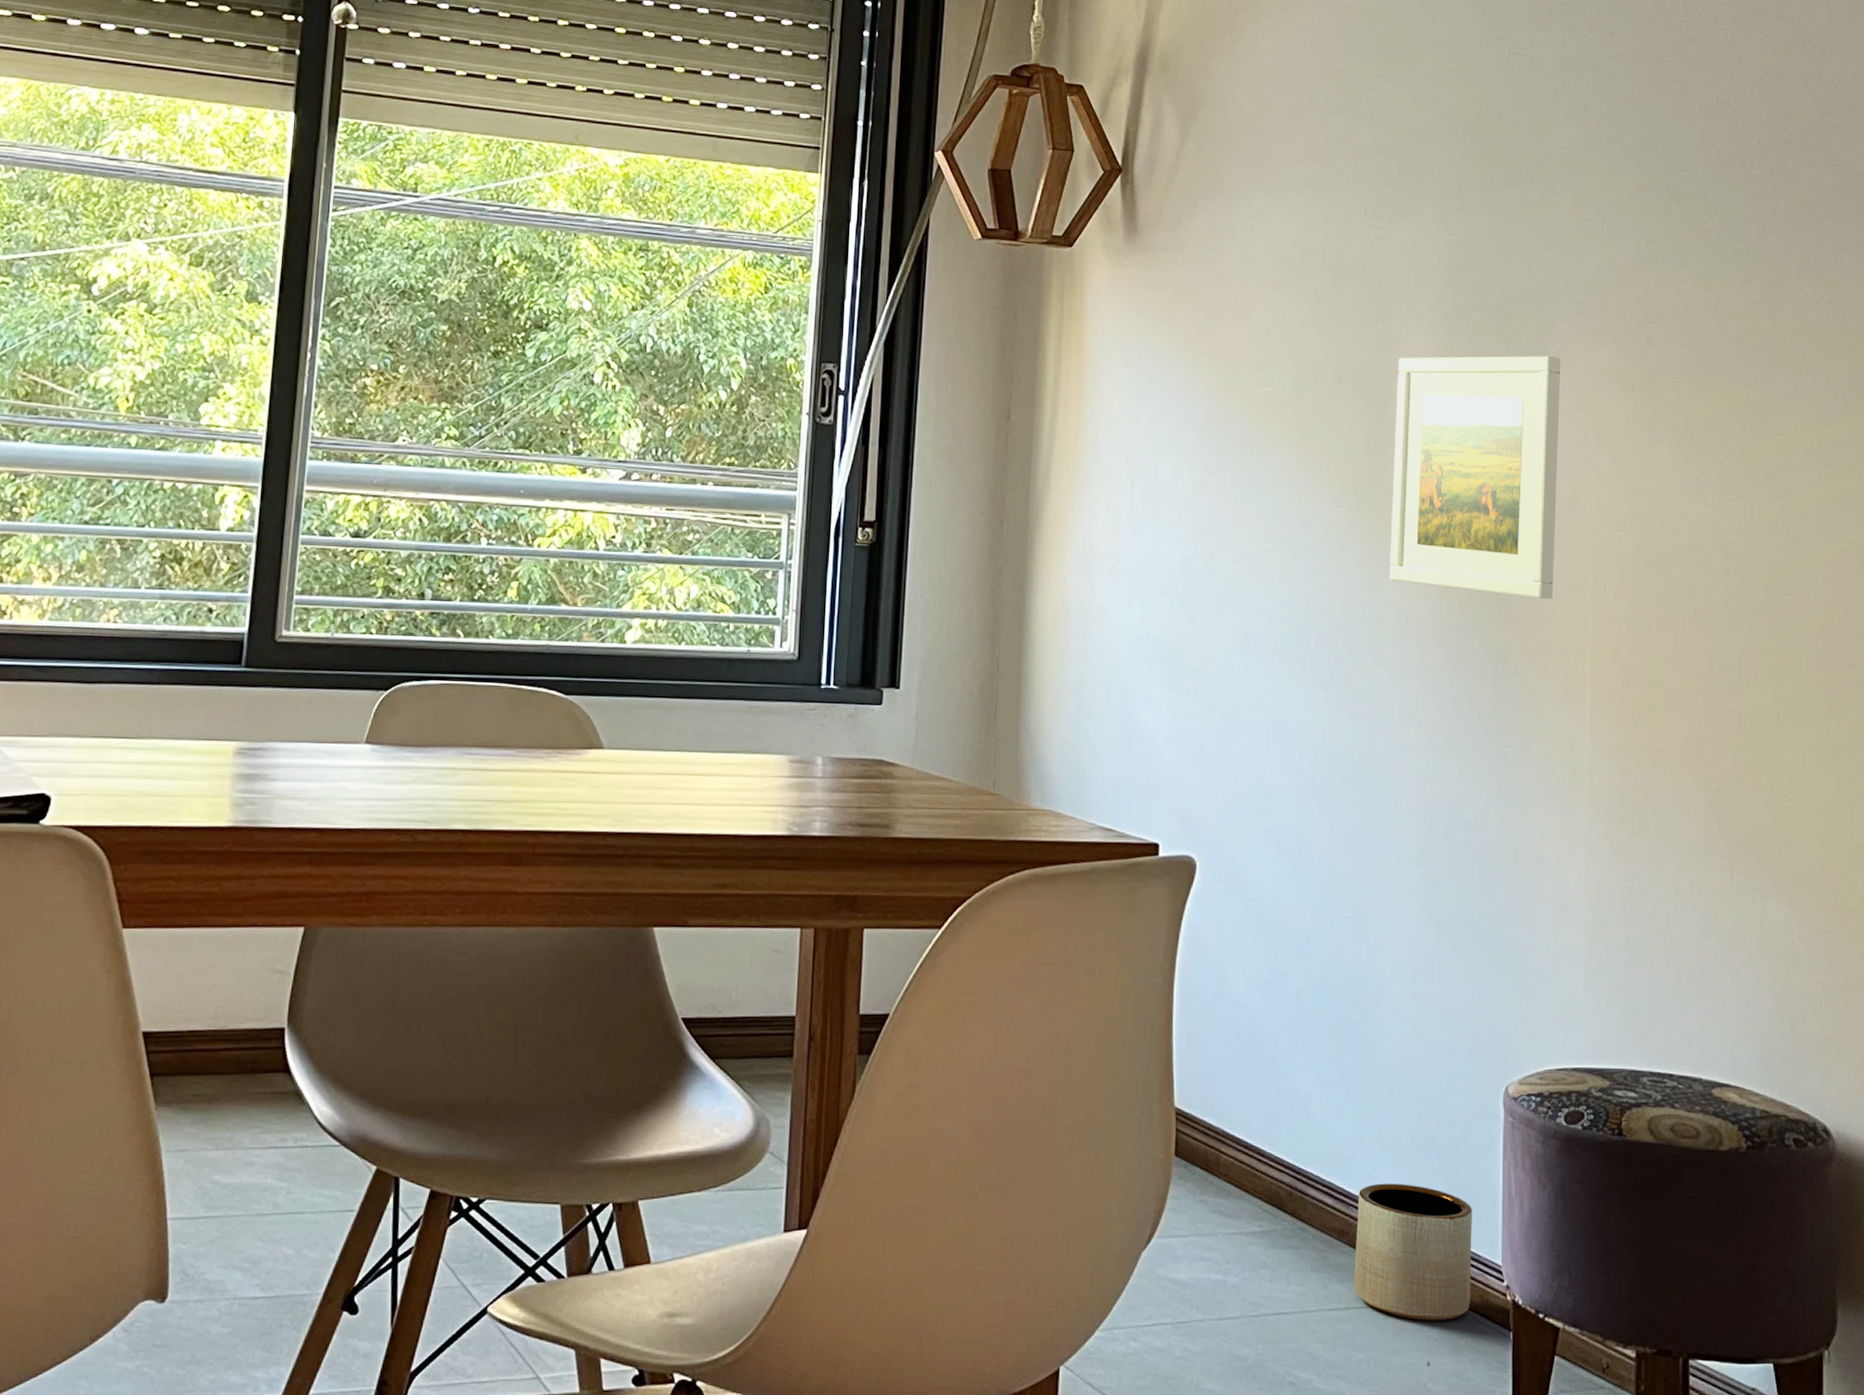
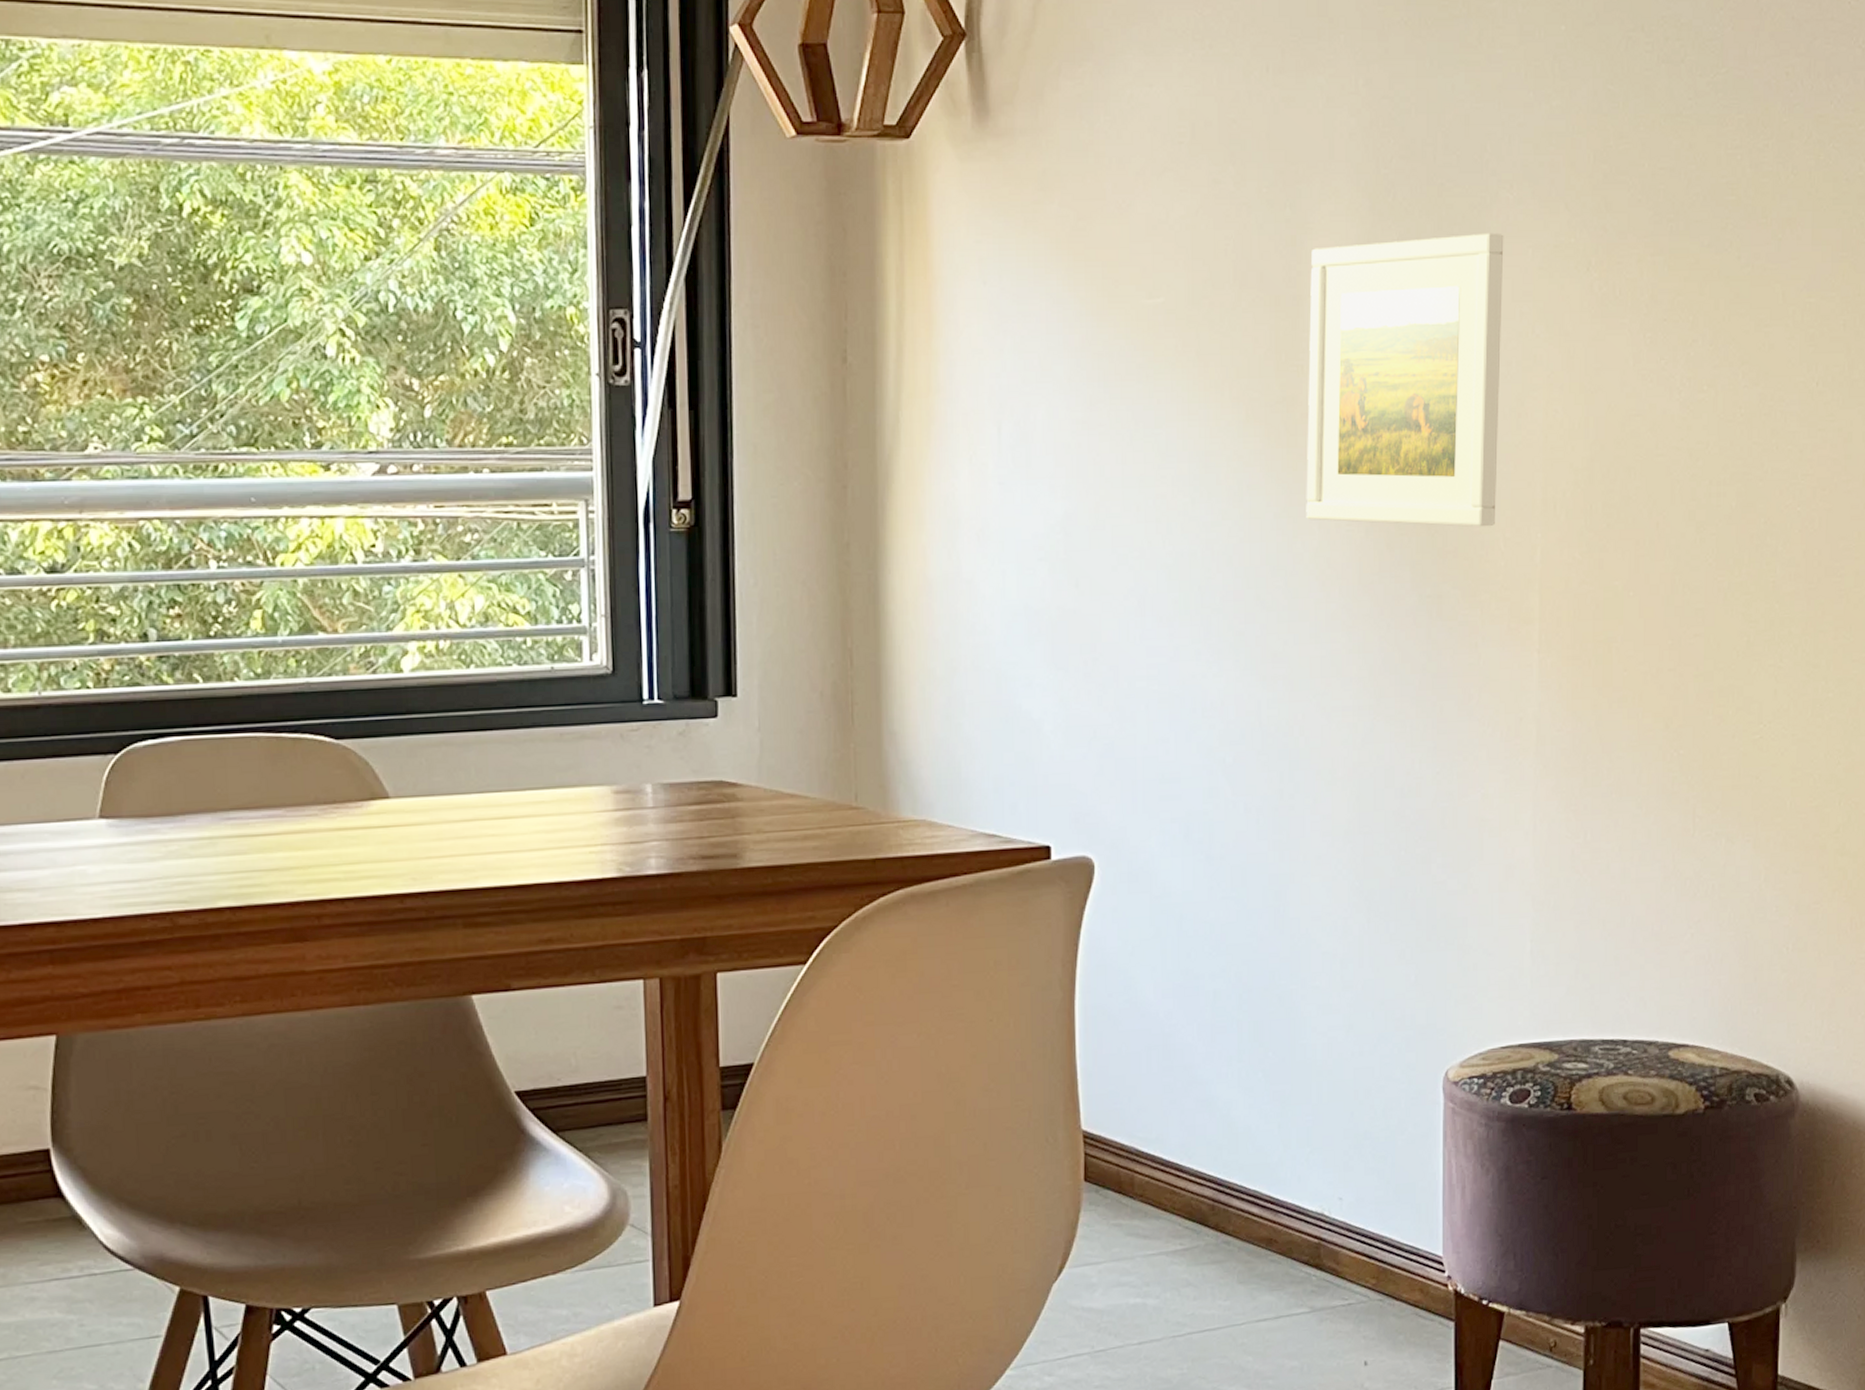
planter: present [1354,1183,1472,1321] -> none [1284,1183,1411,1321]

